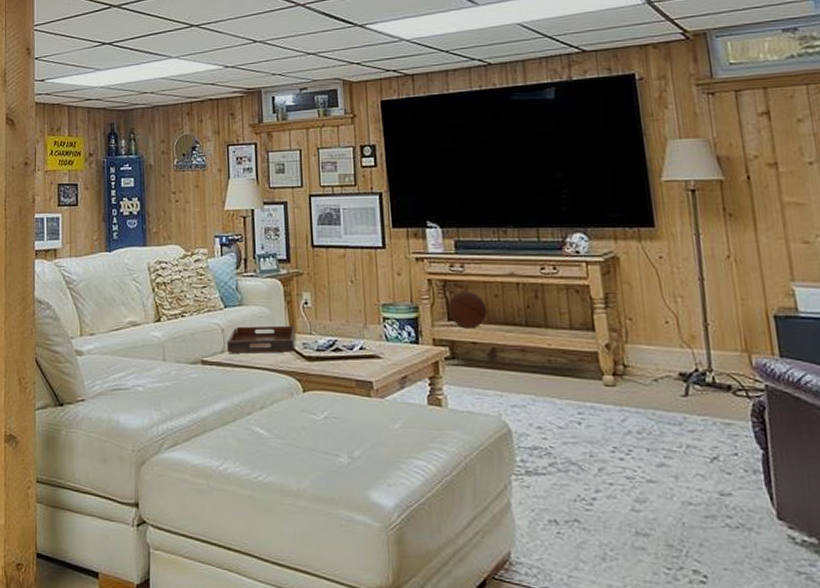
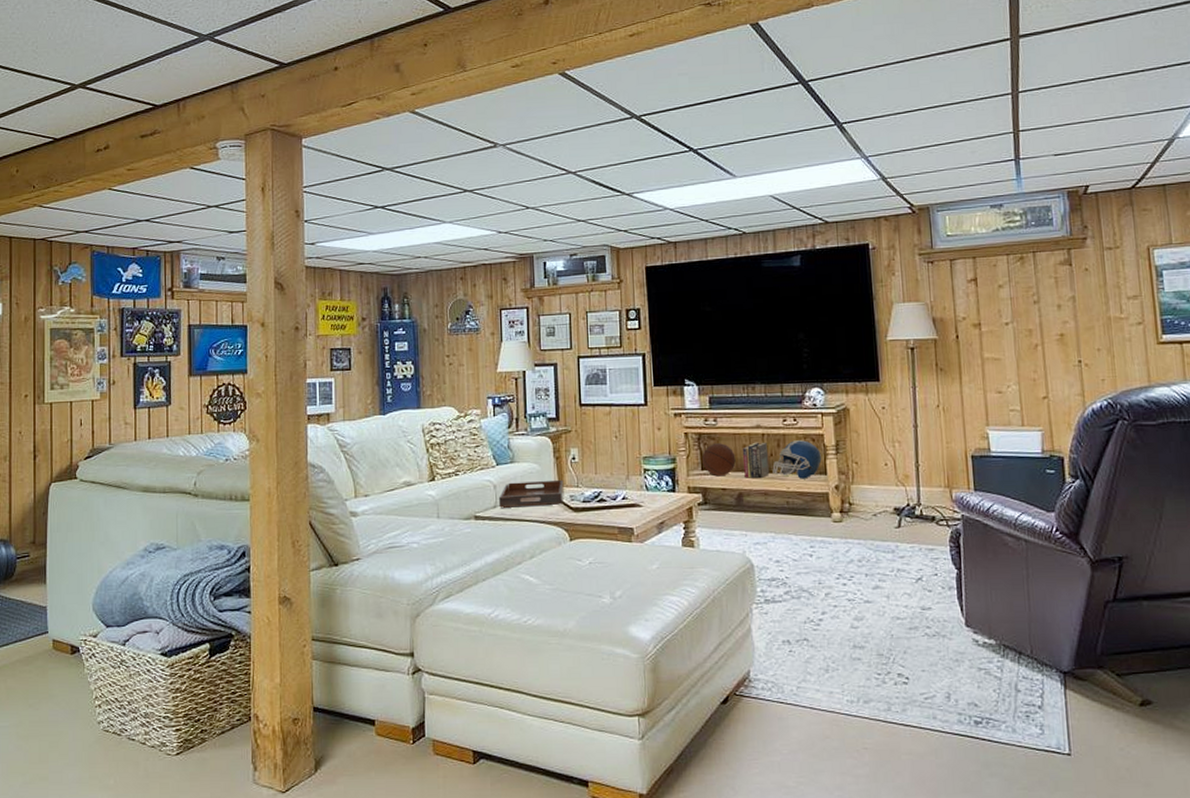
books: none [495,292,527,333] -> present [743,442,770,479]
football helmet: none [530,291,588,335] -> present [772,440,822,479]

